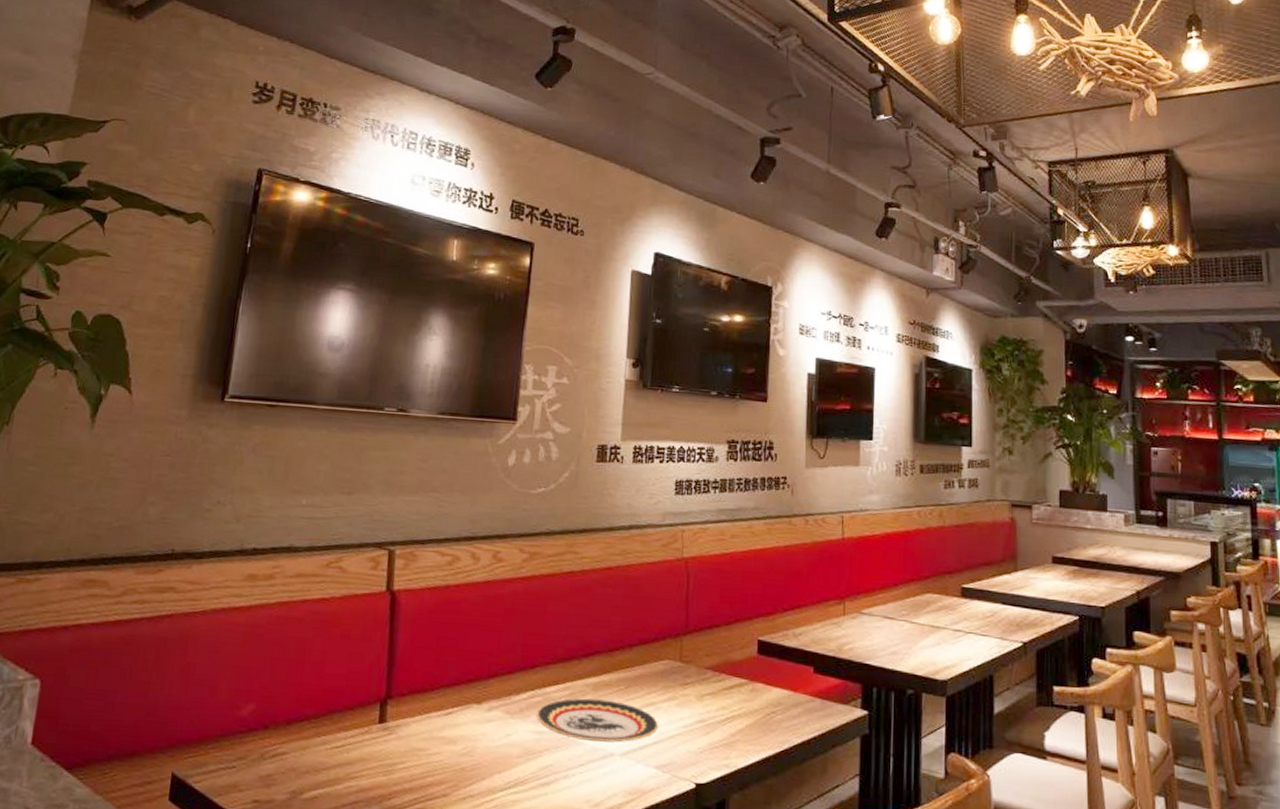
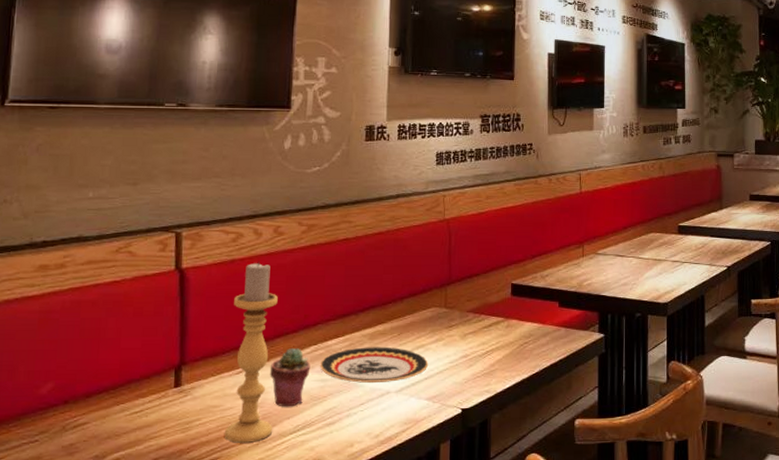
candle holder: none [428,589,494,796] -> present [224,261,278,443]
potted succulent: none [481,691,526,759] -> present [269,348,311,407]

